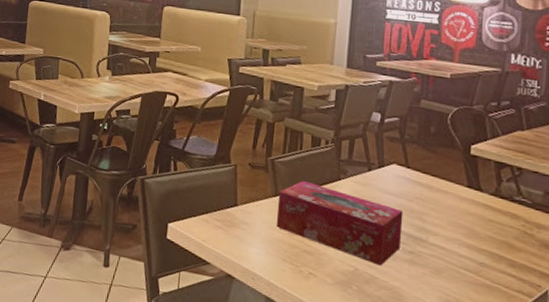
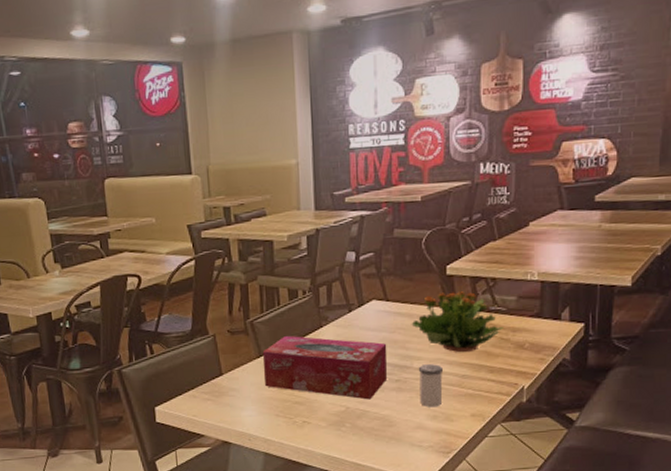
potted flower: none [430,171,527,240] -> present [411,291,503,353]
salt shaker: none [433,241,461,291] -> present [418,364,444,408]

